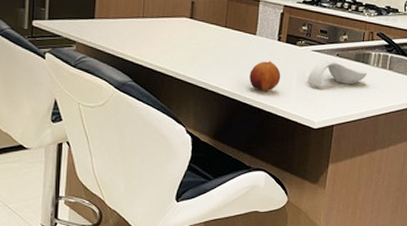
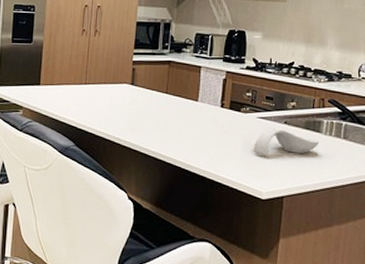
fruit: present [249,61,281,92] -> none [192,128,225,159]

